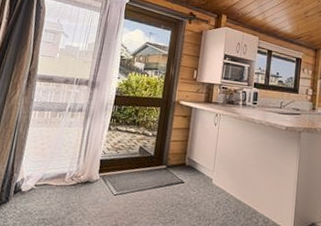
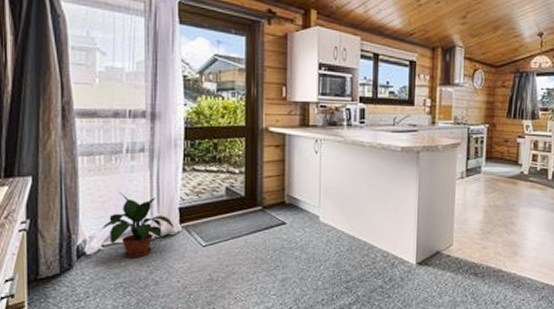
potted plant: none [35,141,94,199] -> present [99,191,174,258]

